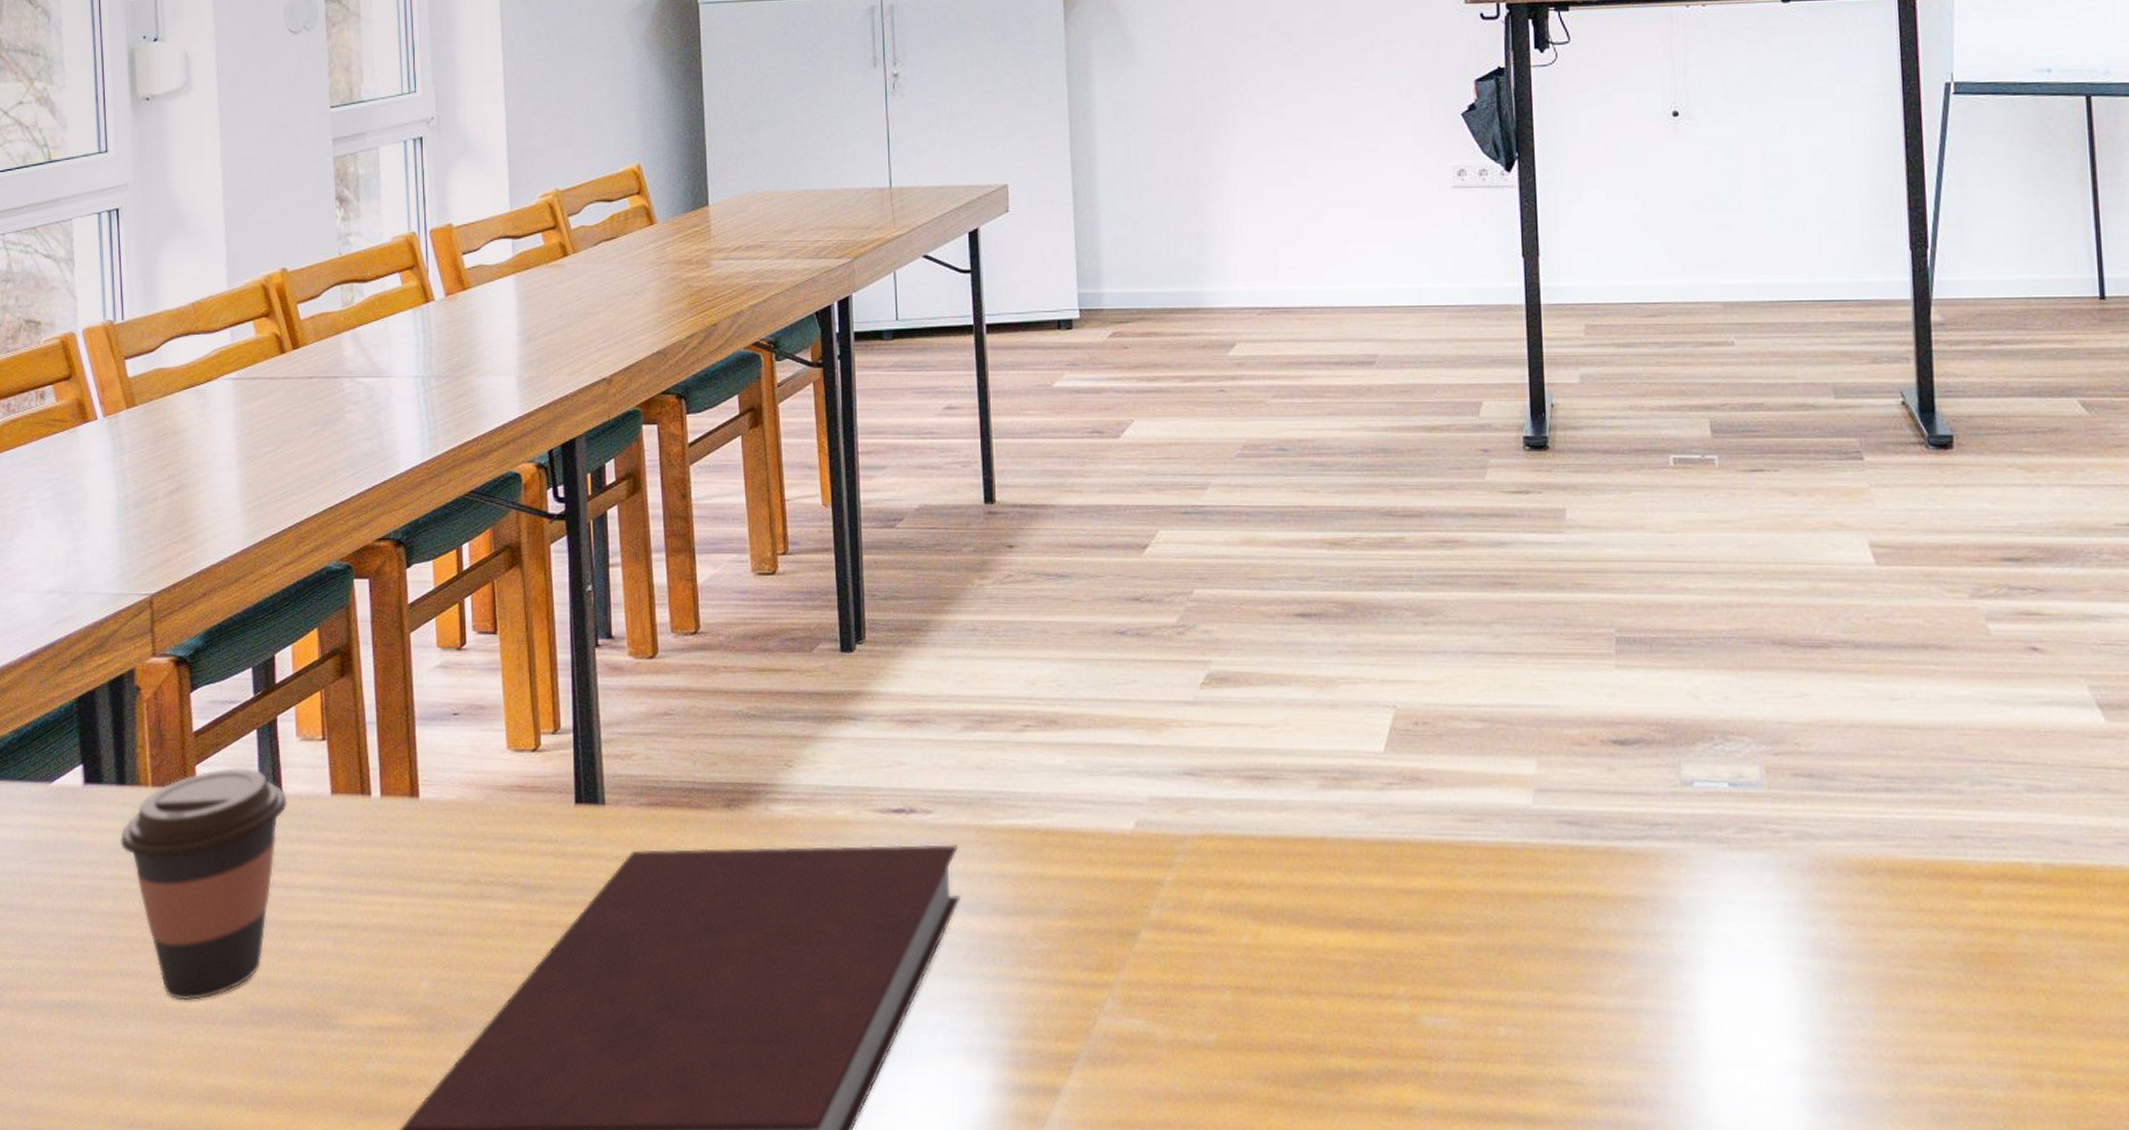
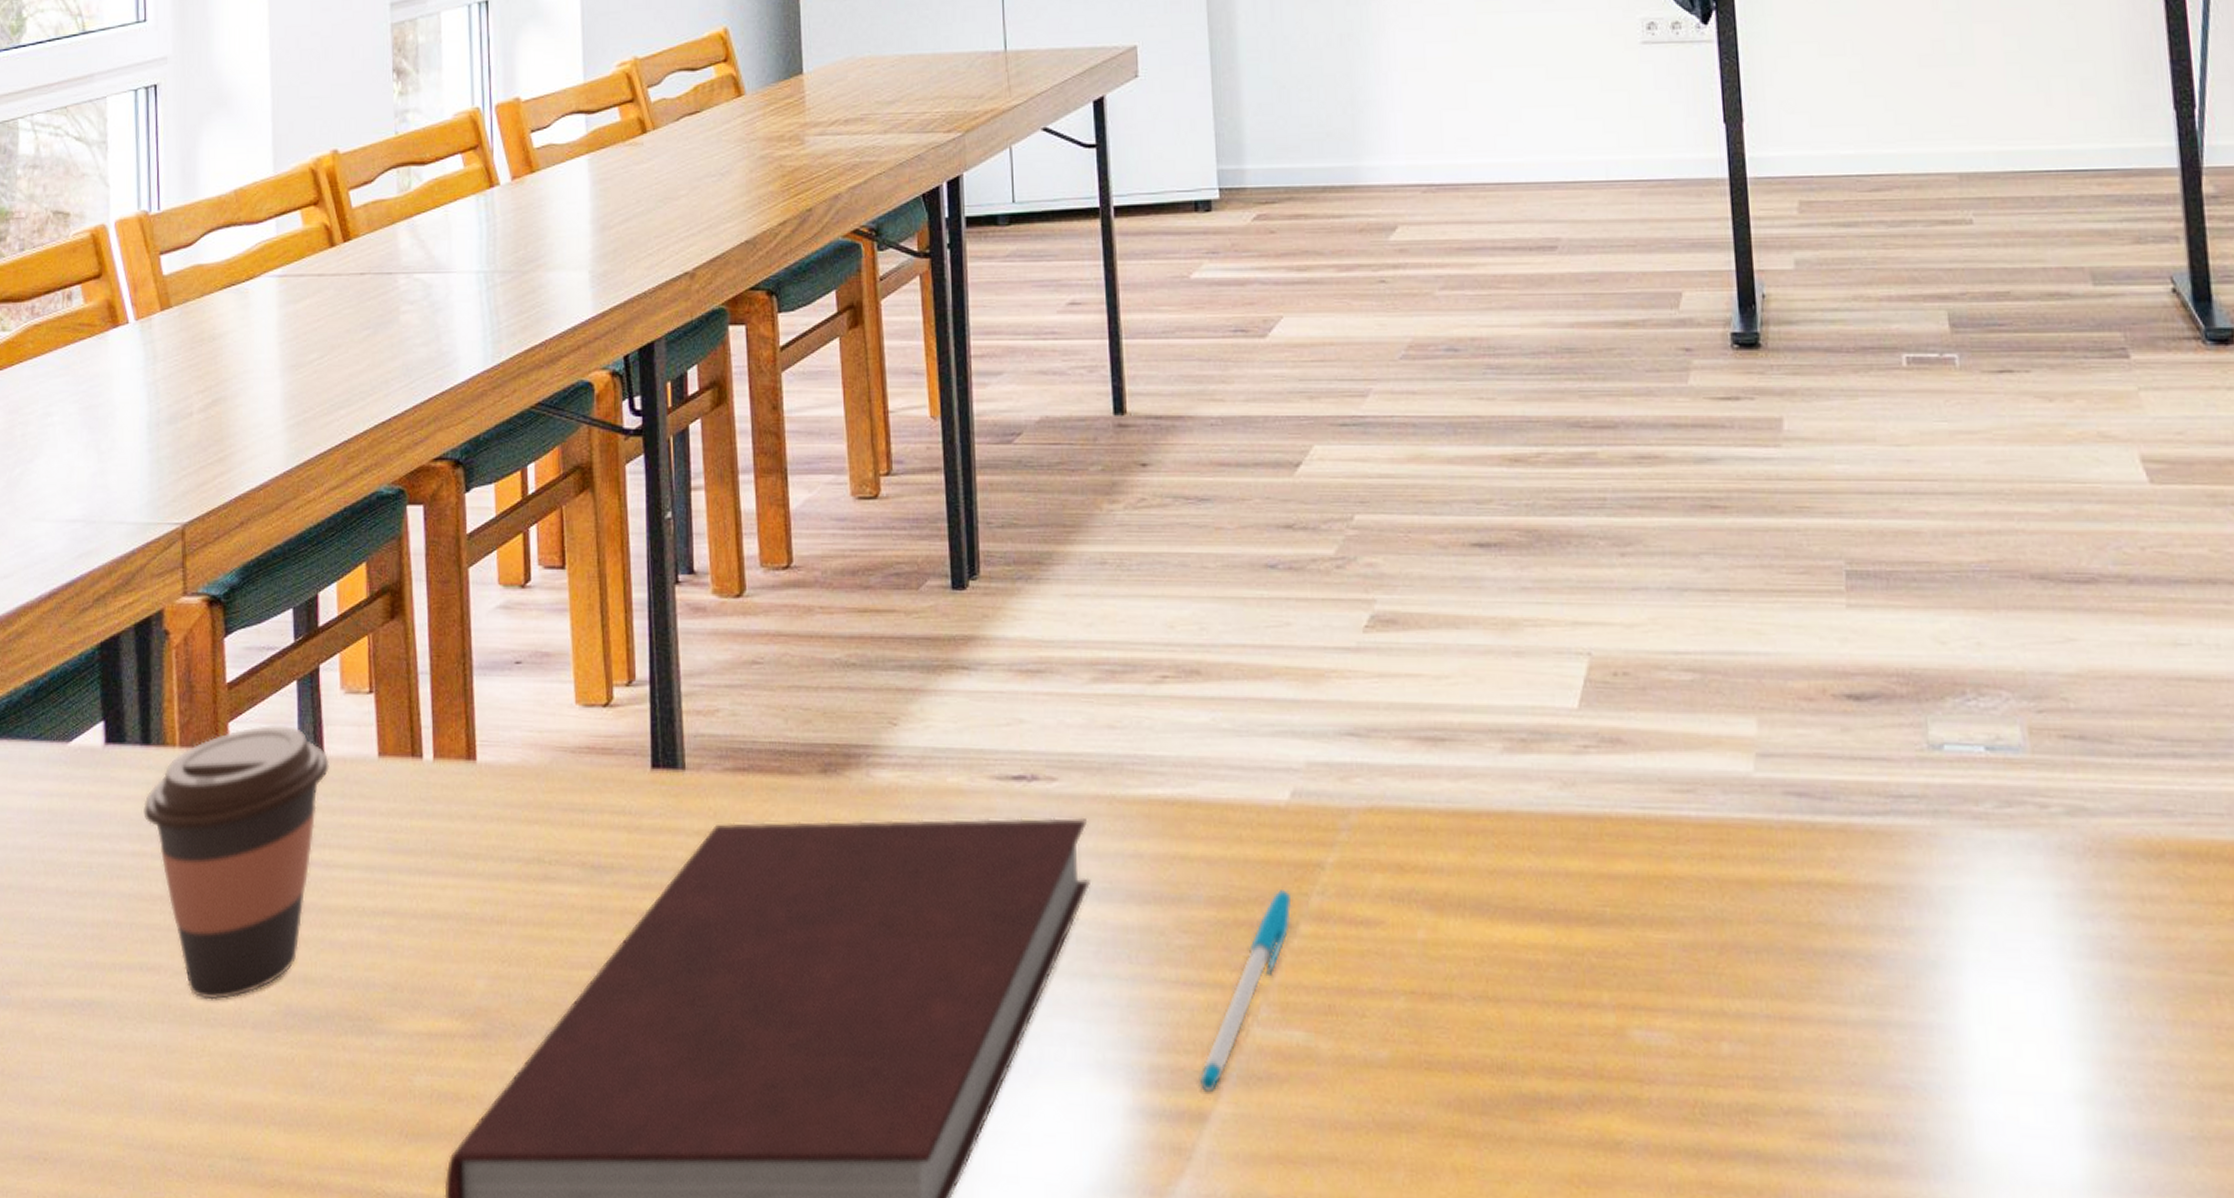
pen: none [1052,903,1135,1070] -> present [1199,890,1292,1092]

